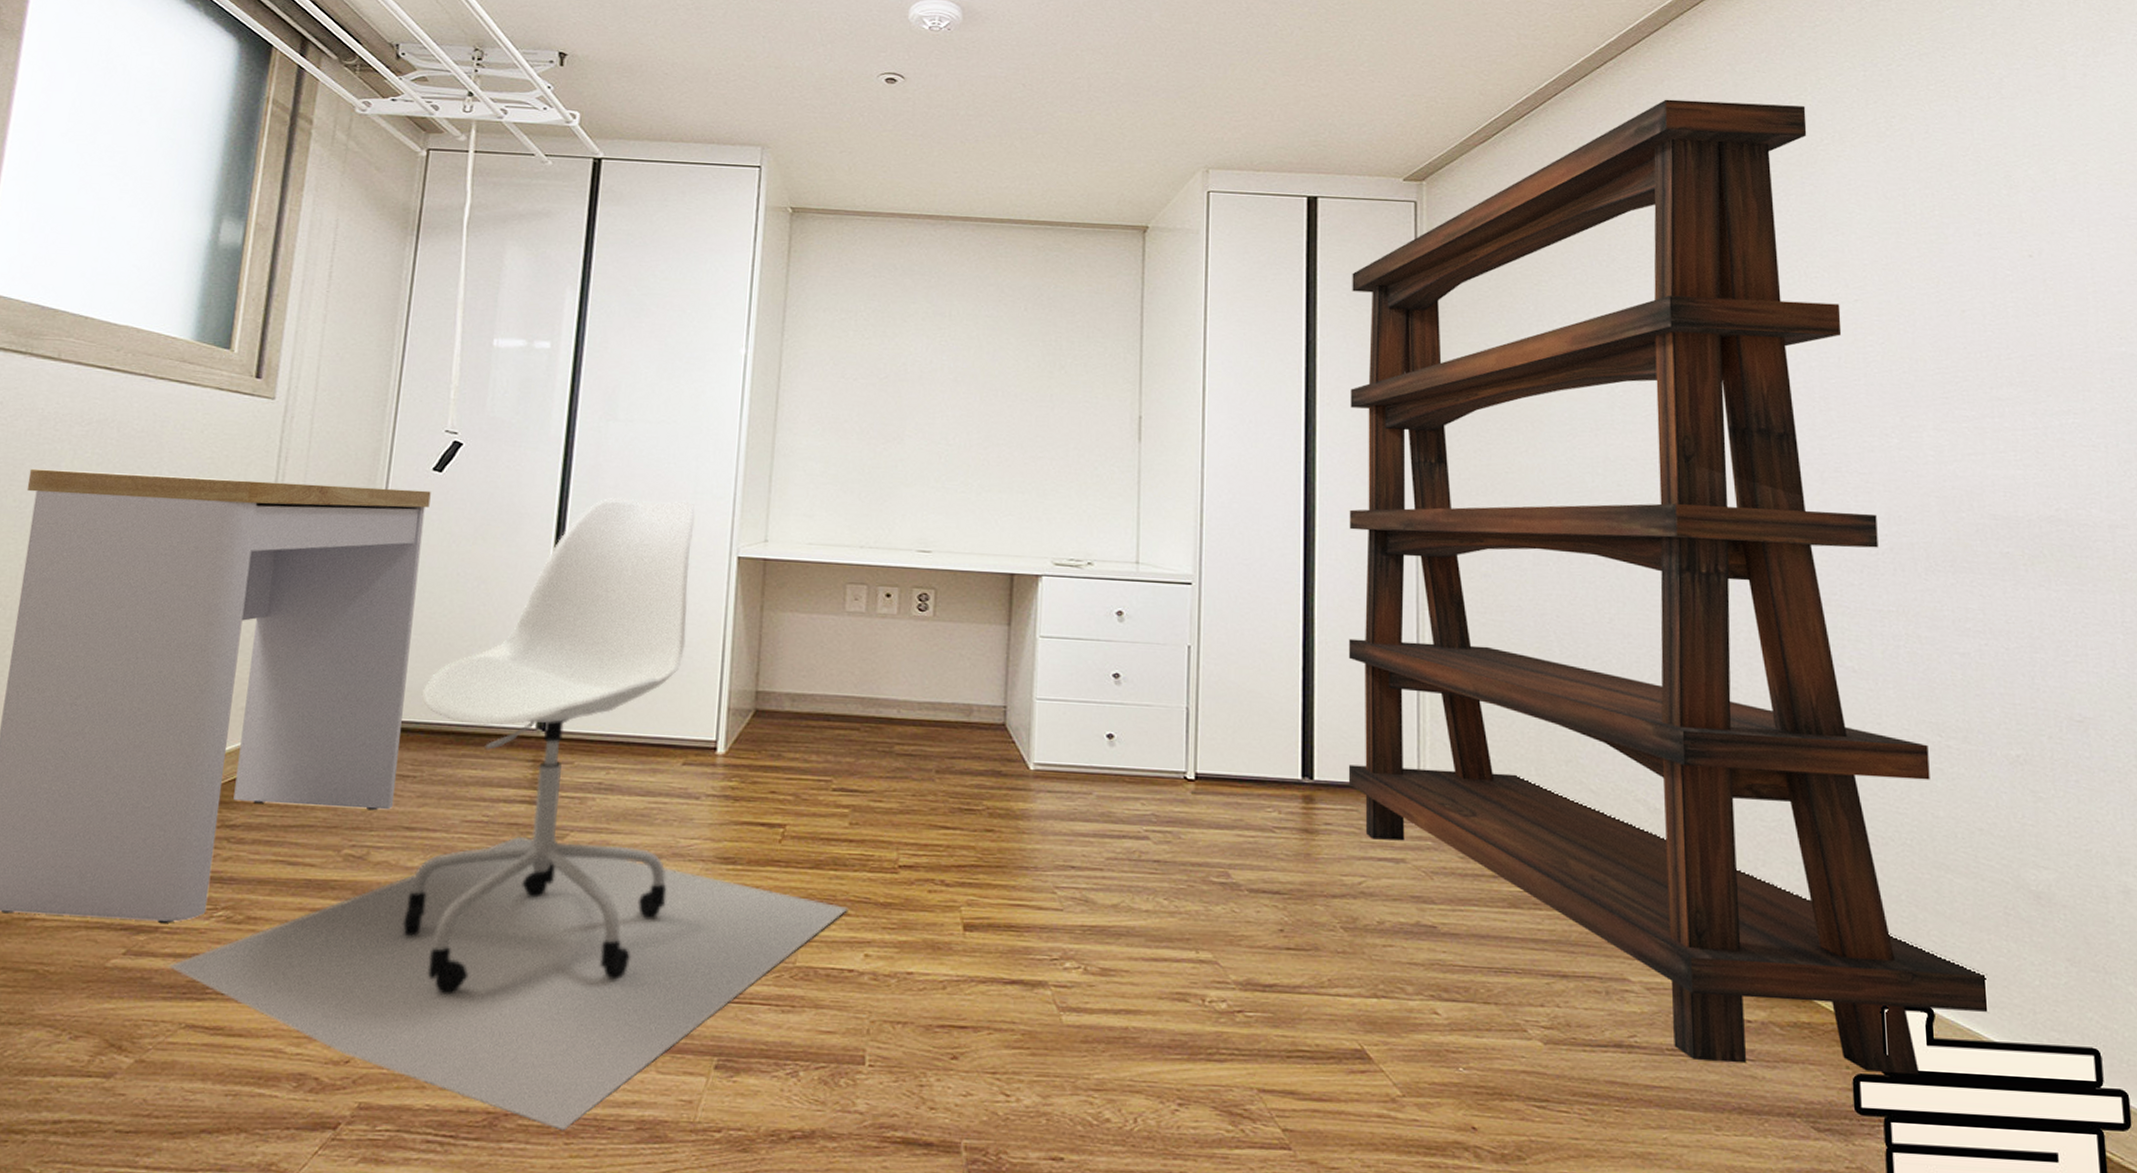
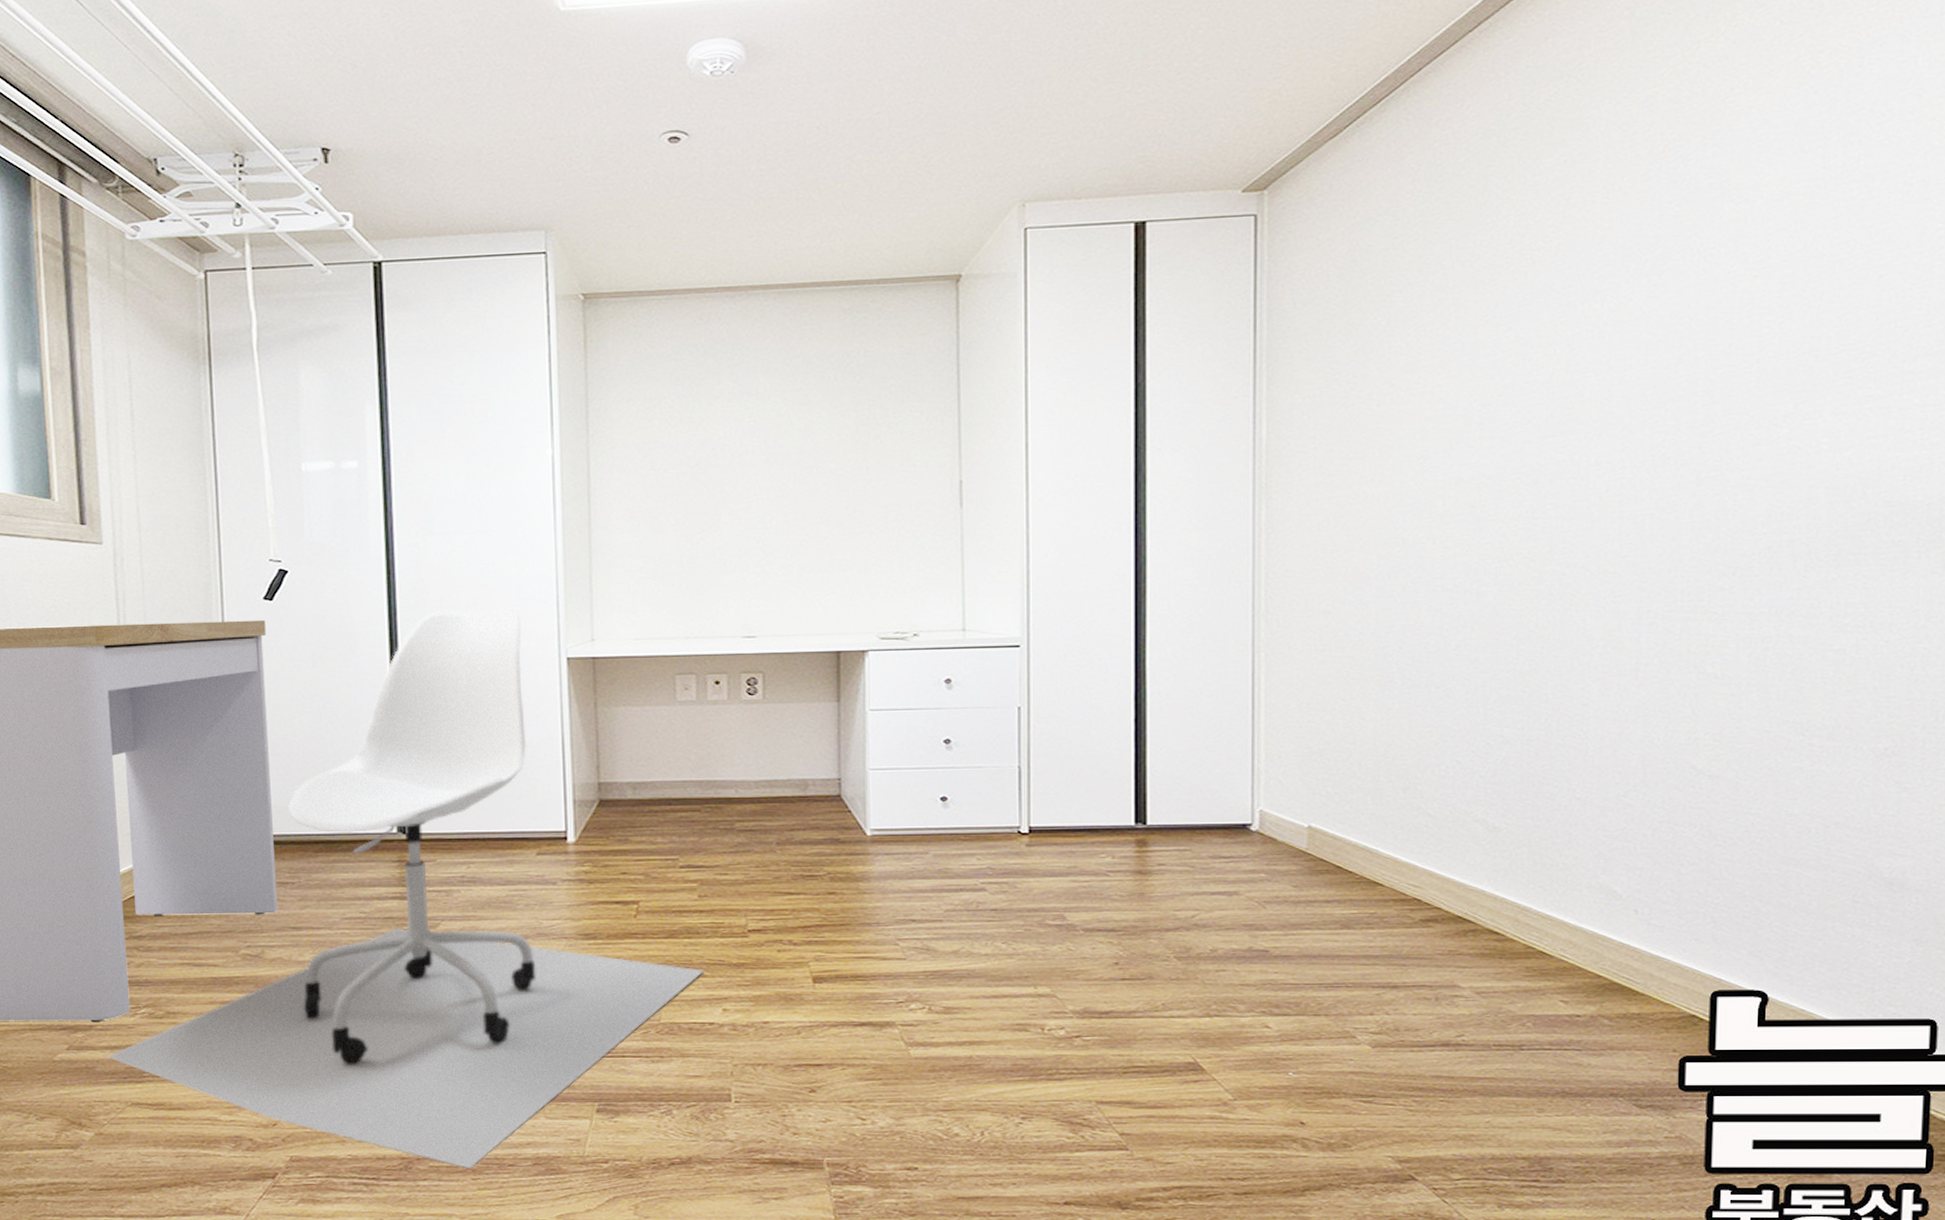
bookshelf: present [1348,99,1987,1076] -> none [1181,50,1828,1054]

